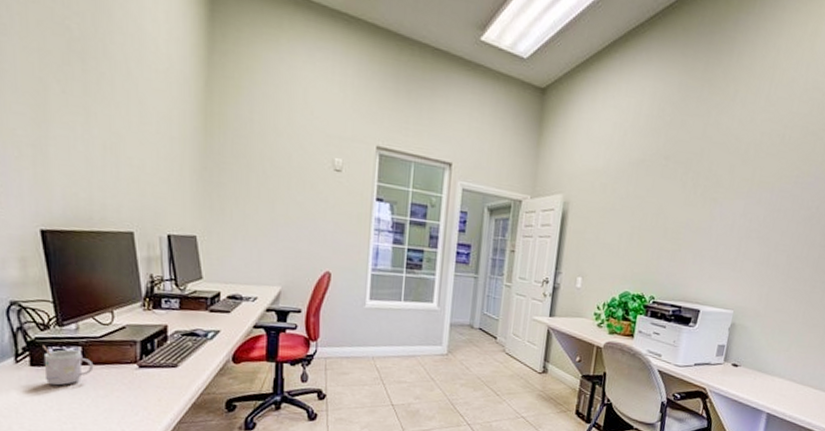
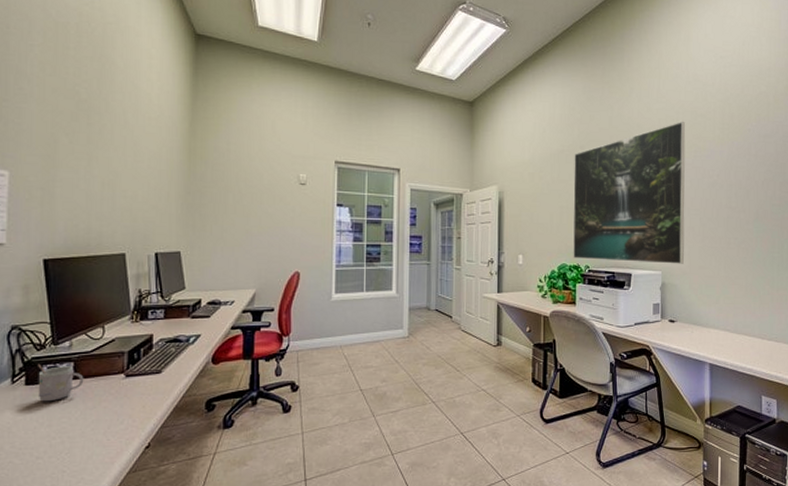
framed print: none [638,138,792,305] -> present [573,122,686,264]

